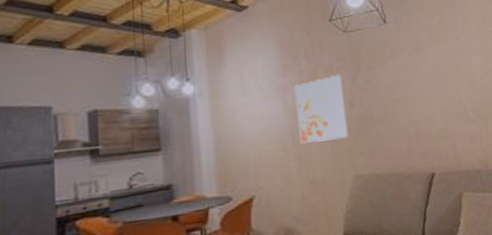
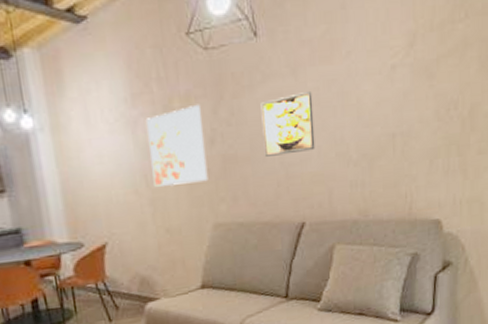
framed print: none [391,63,439,117] -> present [260,90,315,157]

